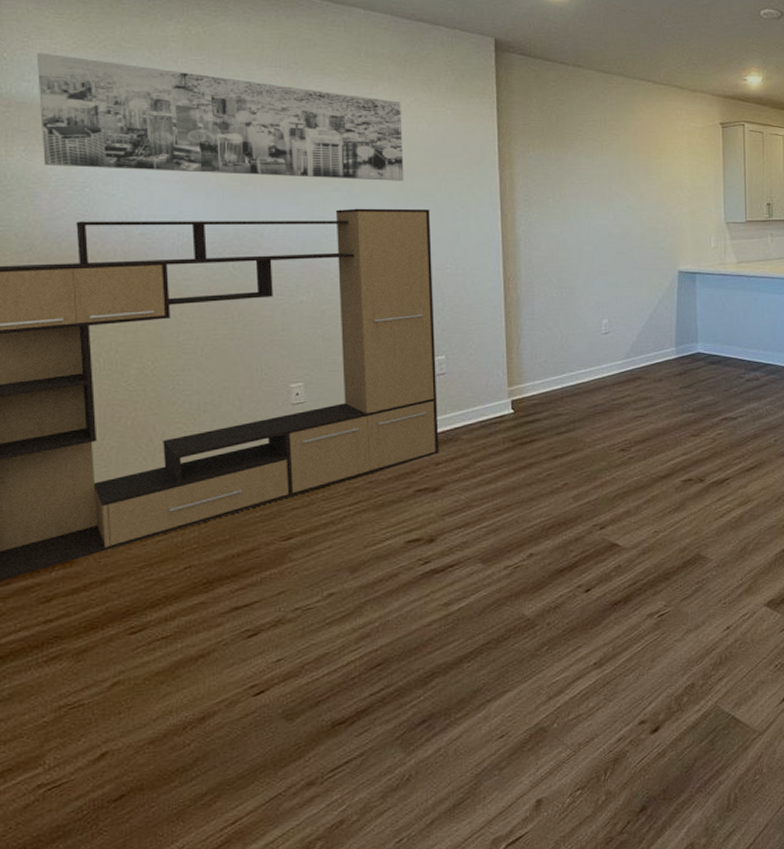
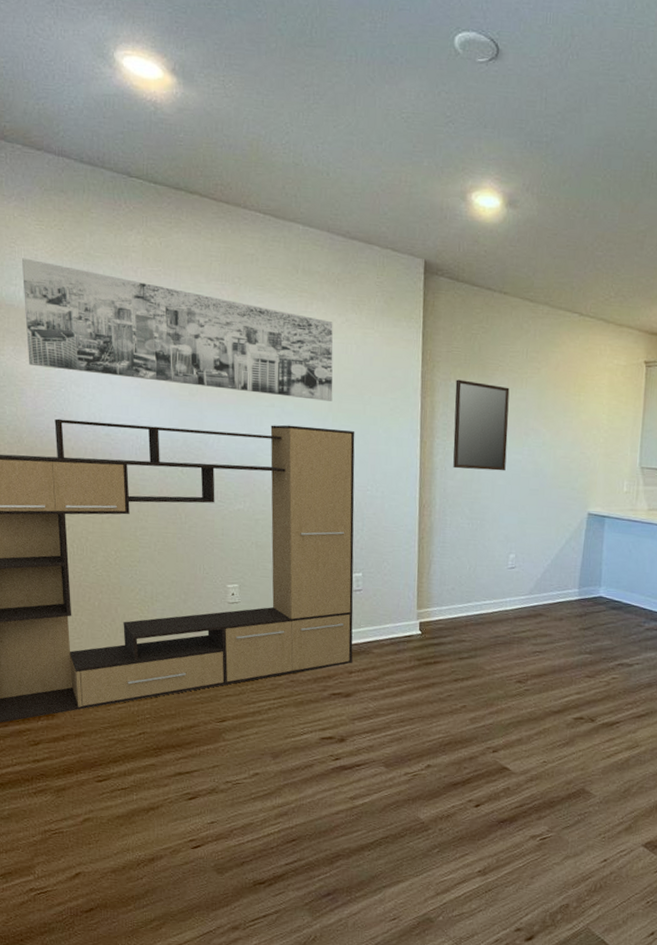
home mirror: none [534,151,592,239] -> present [453,379,510,471]

